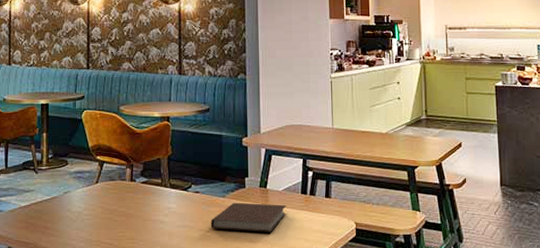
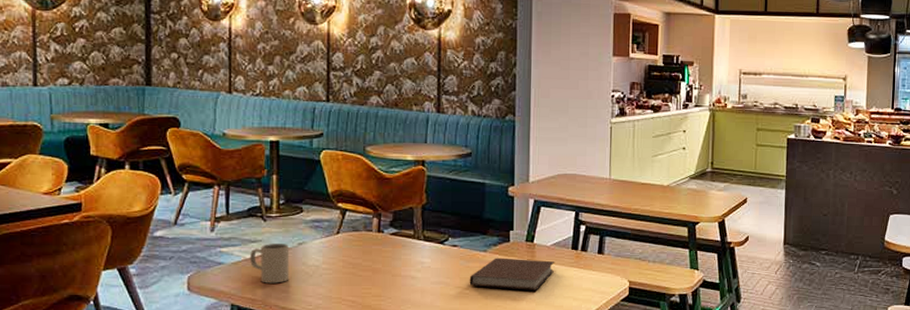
mug: none [23,193,57,228] -> present [249,244,290,283]

